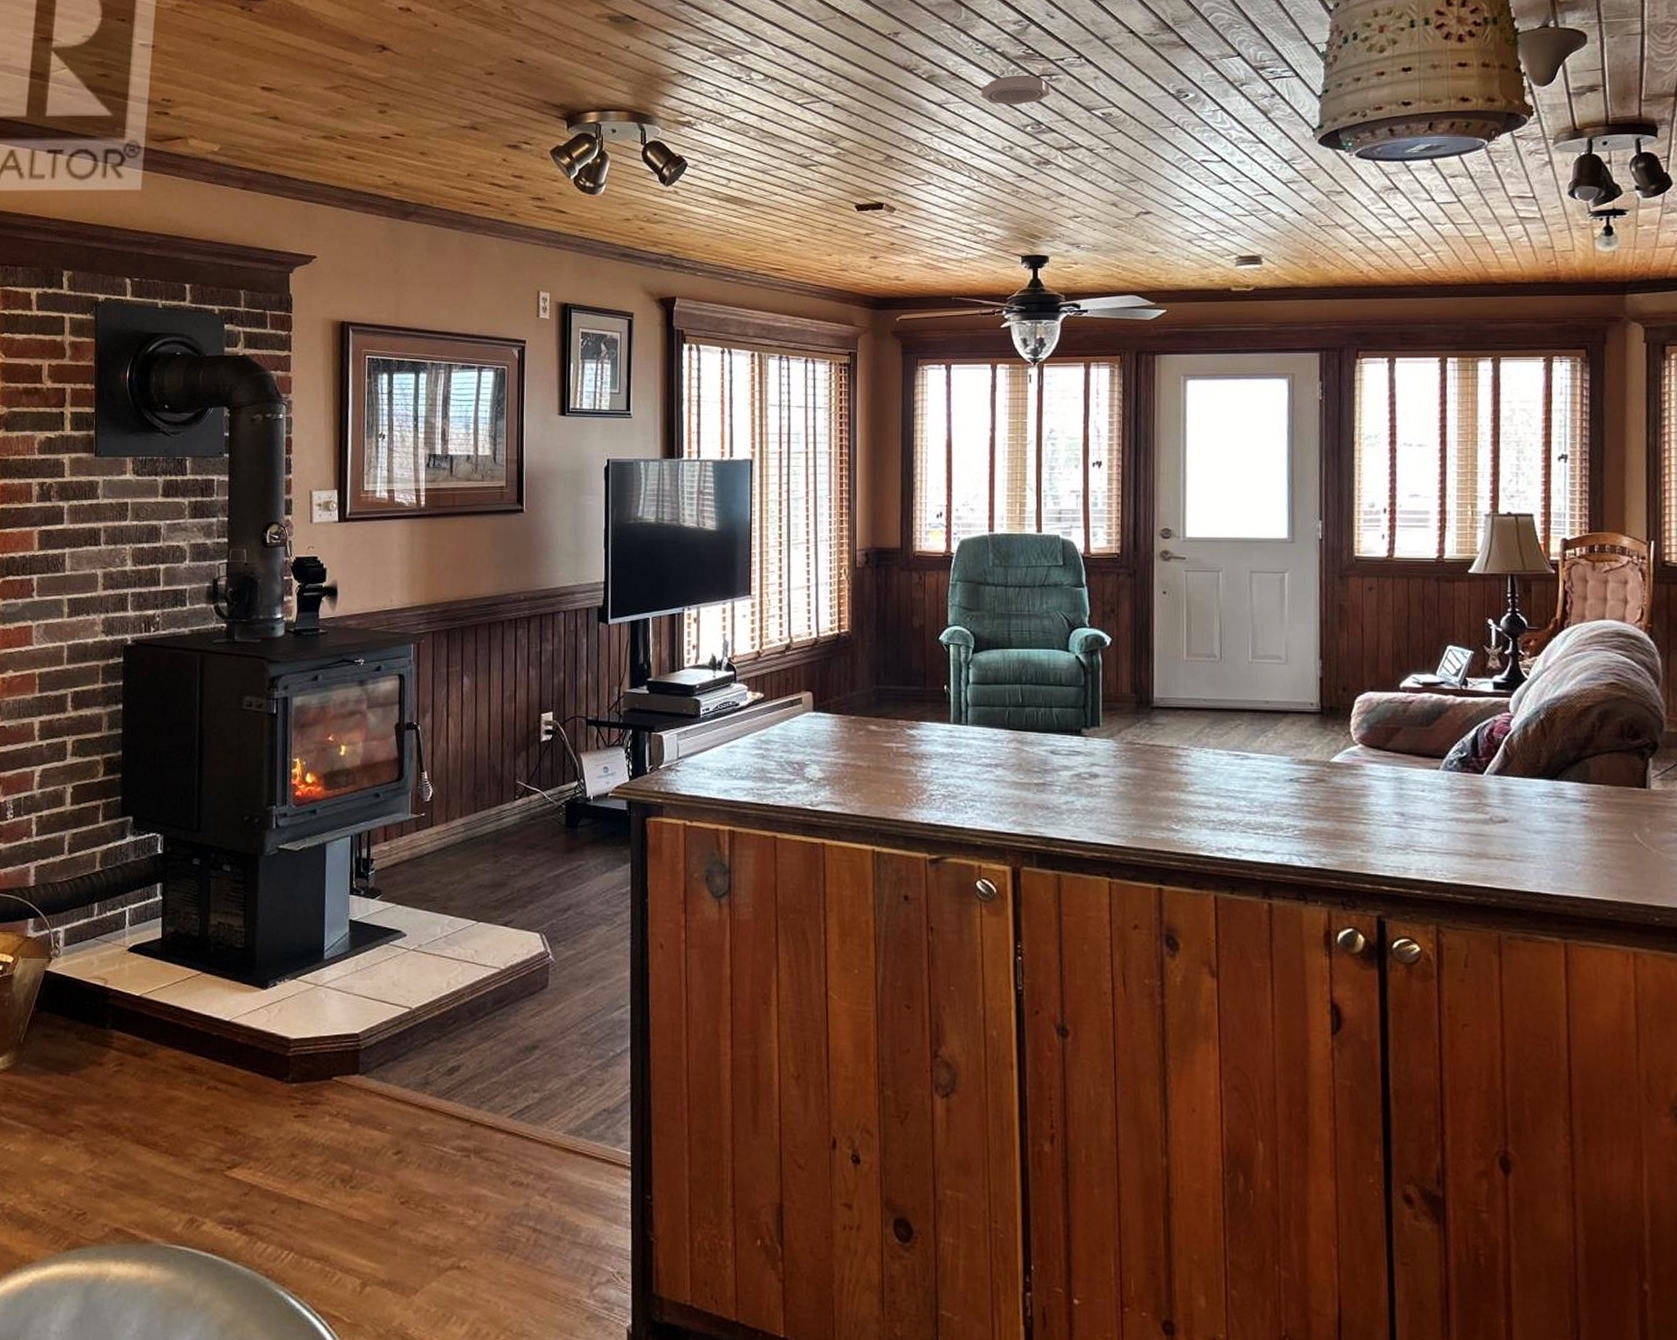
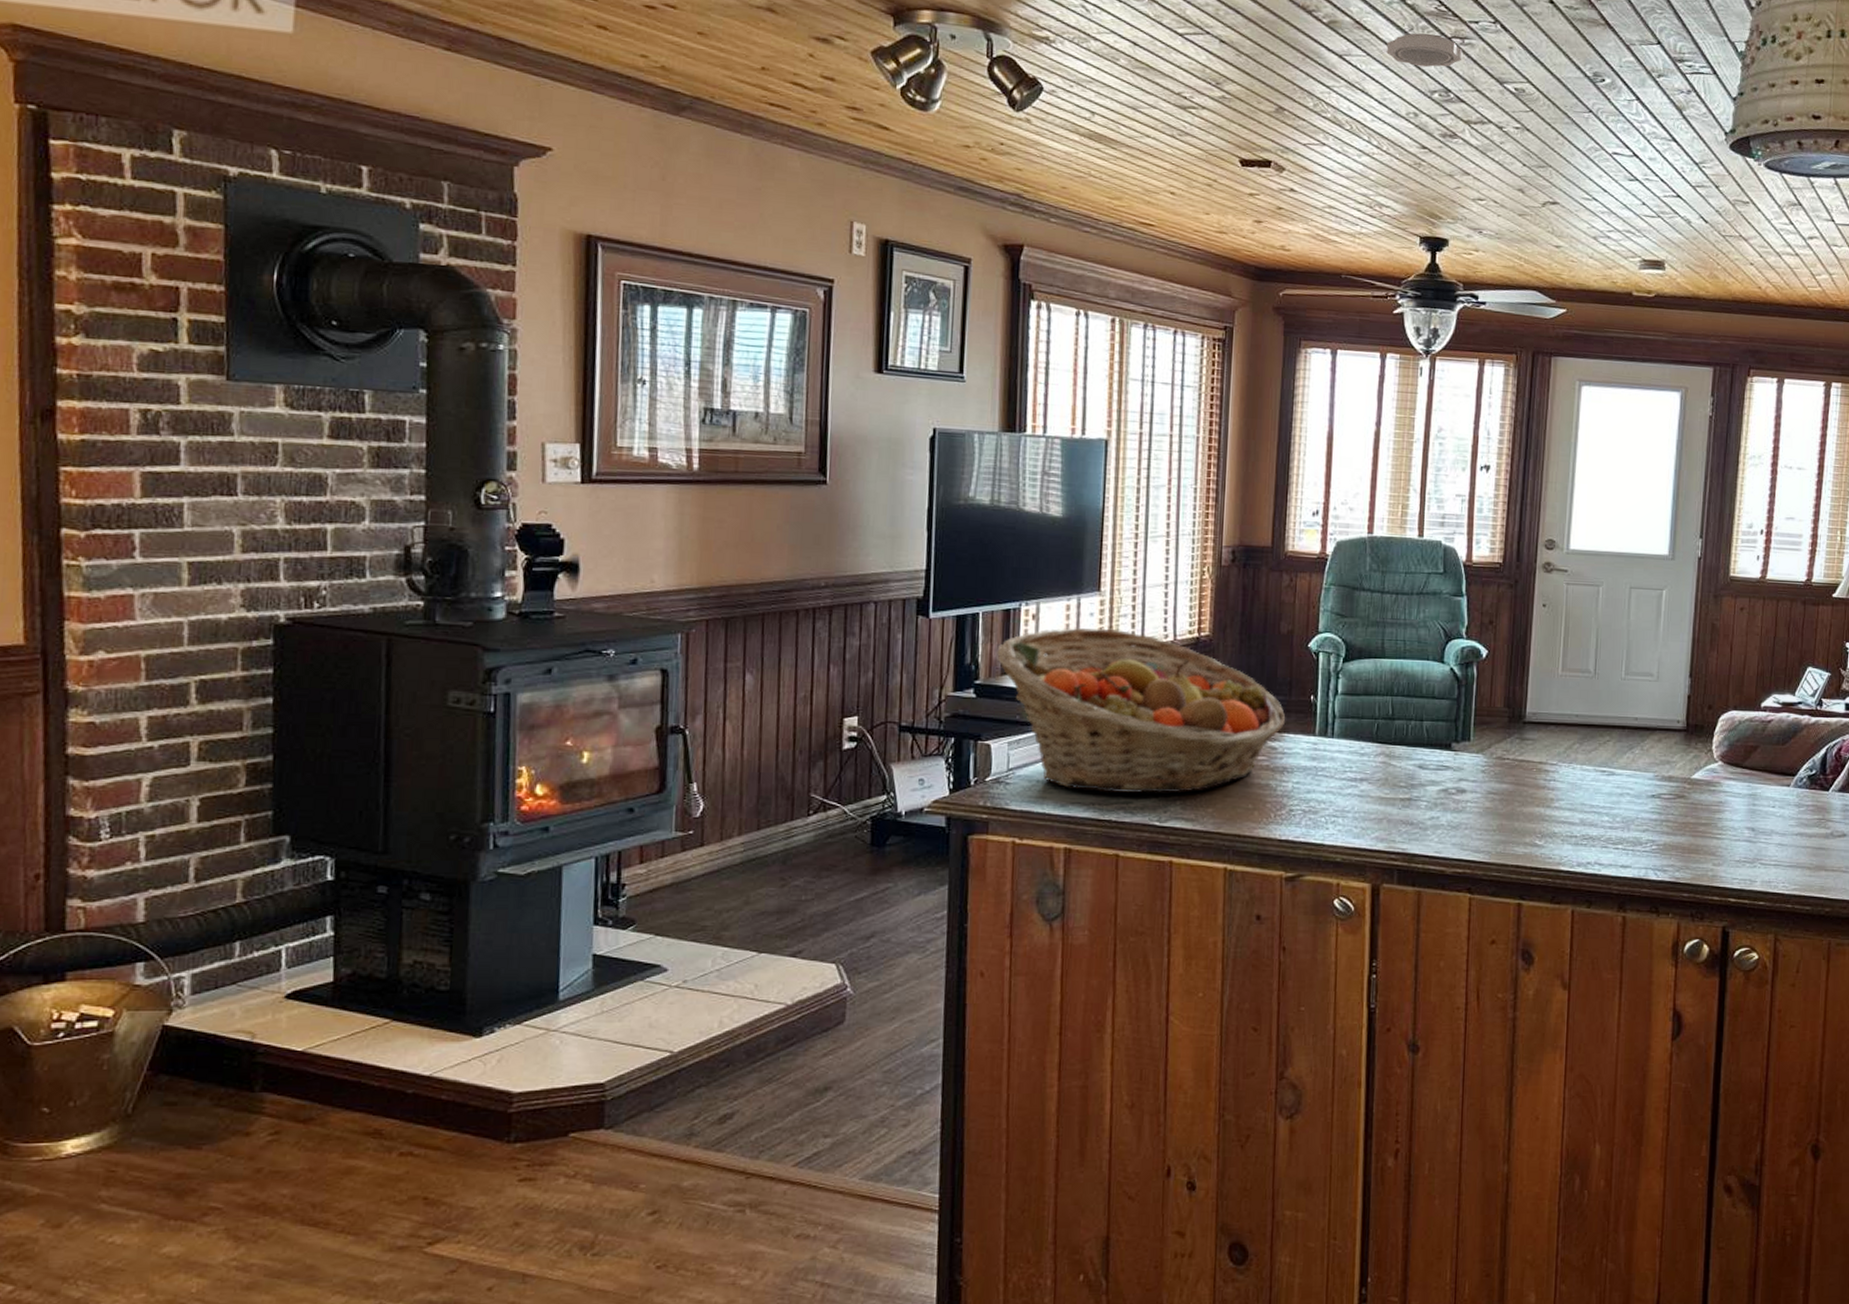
fruit basket: none [665,628,922,779] -> present [997,628,1286,794]

